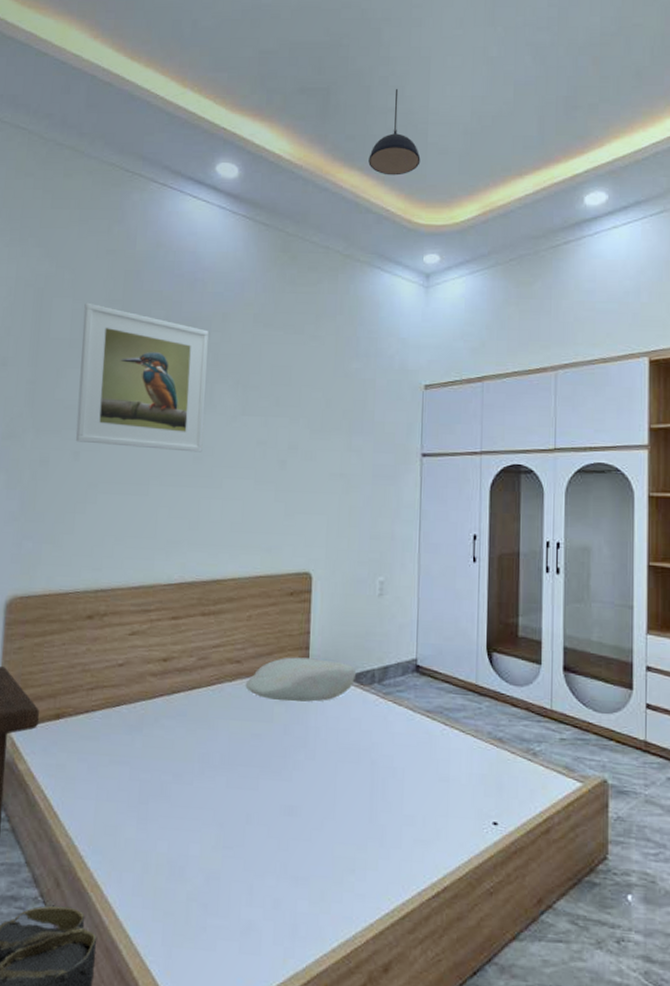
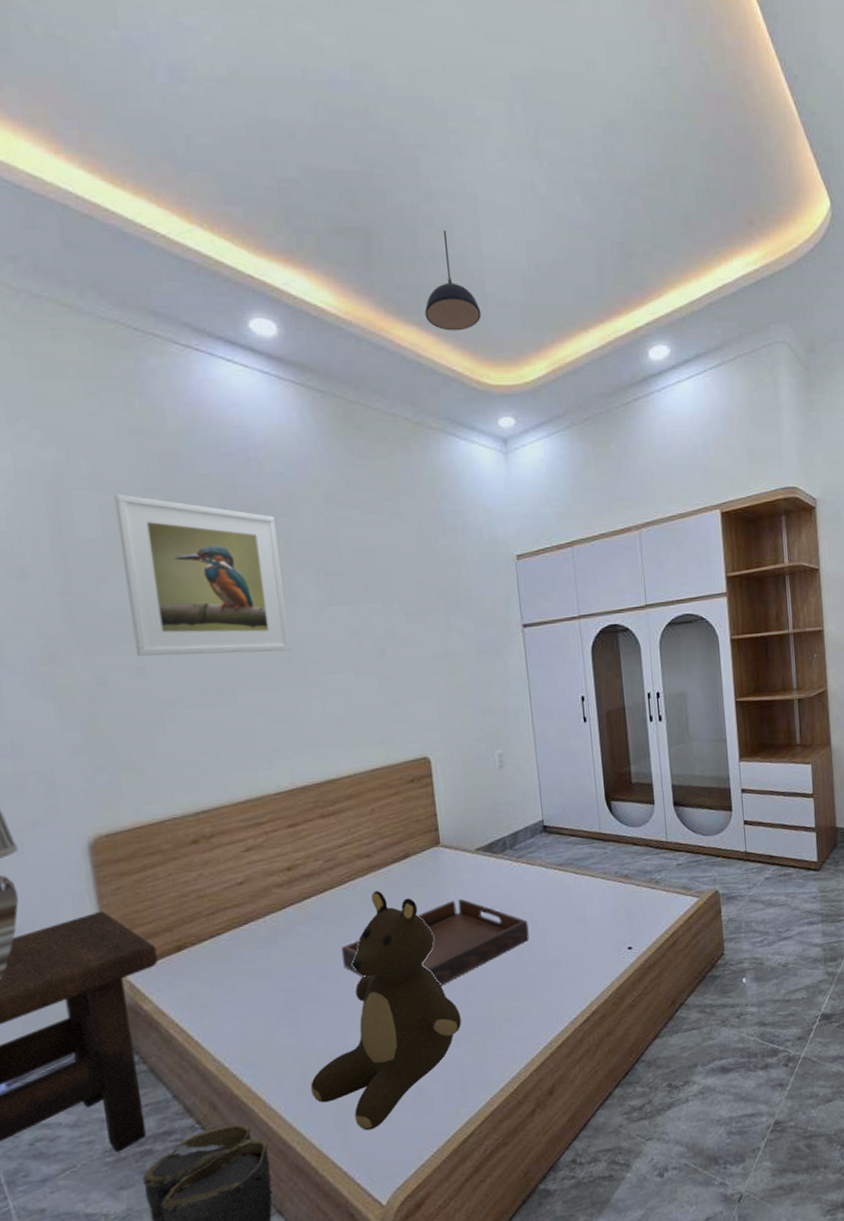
teddy bear: none [146,700,303,955] -> present [311,891,462,1131]
serving tray: none [197,725,386,815] -> present [341,898,529,986]
pillow: present [245,657,357,703] -> none [379,836,488,886]

